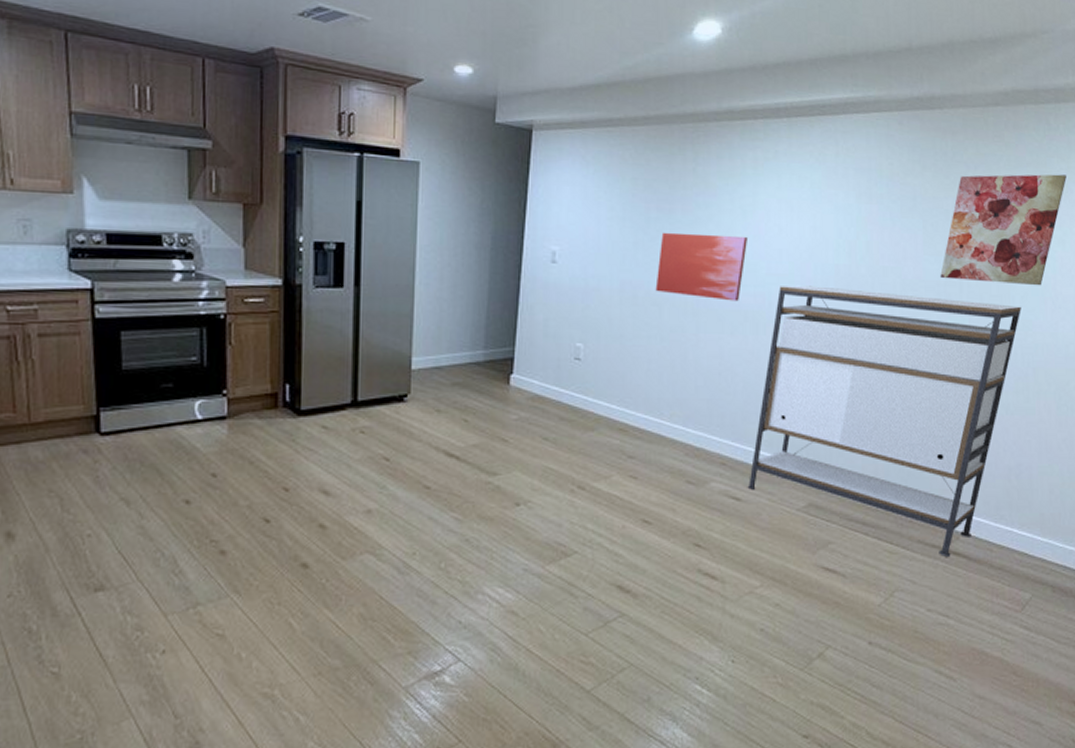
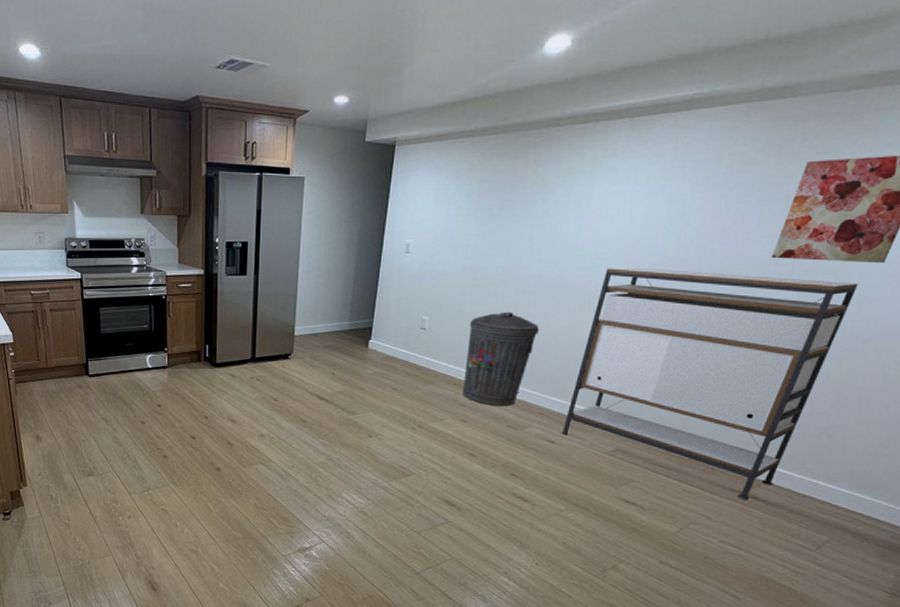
trash can: none [629,336,712,455] -> present [462,311,539,406]
wall art: present [655,232,749,302] -> none [492,225,581,282]

